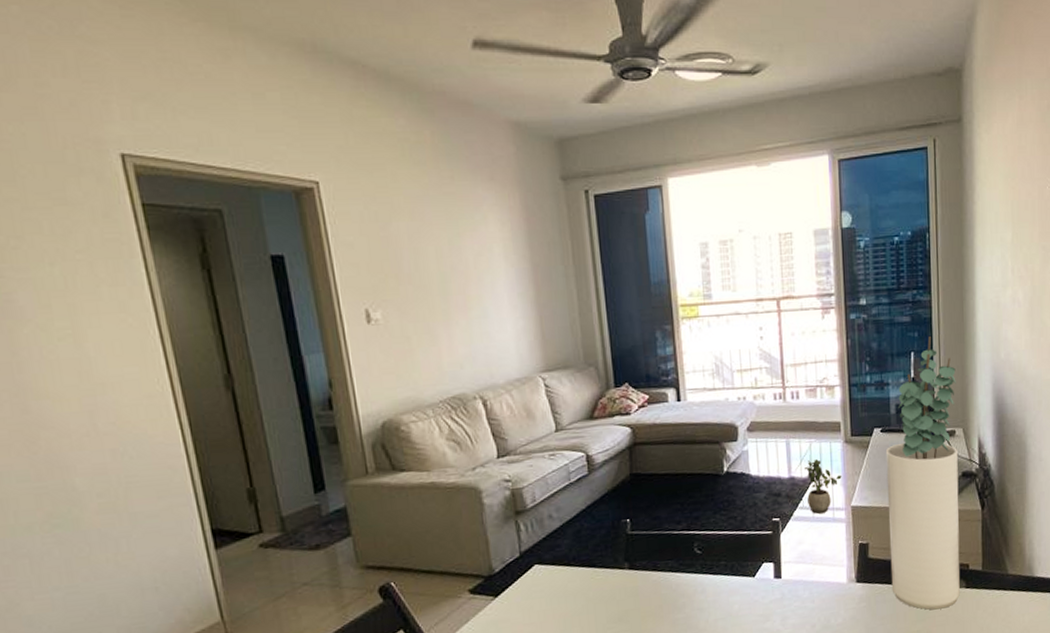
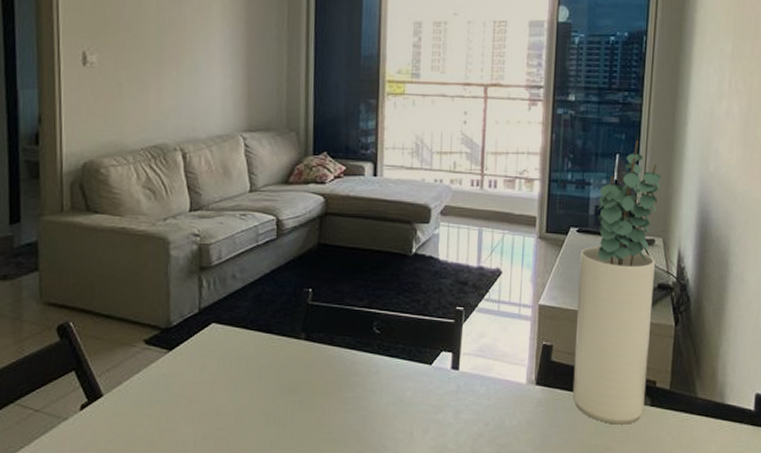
potted plant: present [805,459,842,514] -> none [494,252,532,308]

